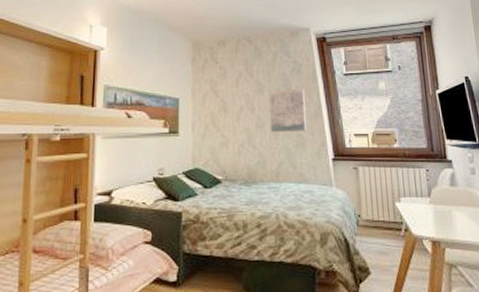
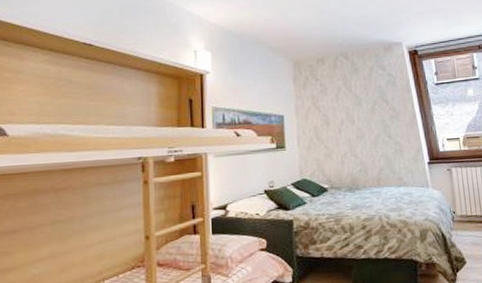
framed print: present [269,88,307,133] -> none [367,99,403,143]

